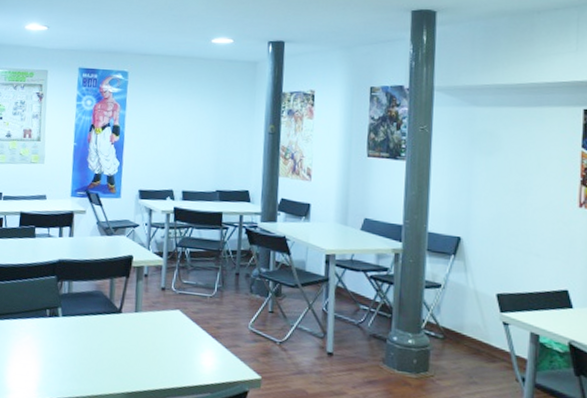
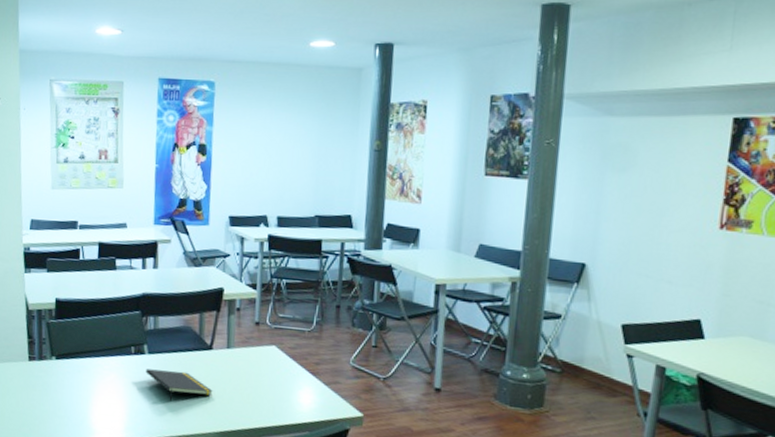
notepad: none [59,330,121,363] -> present [145,368,213,402]

